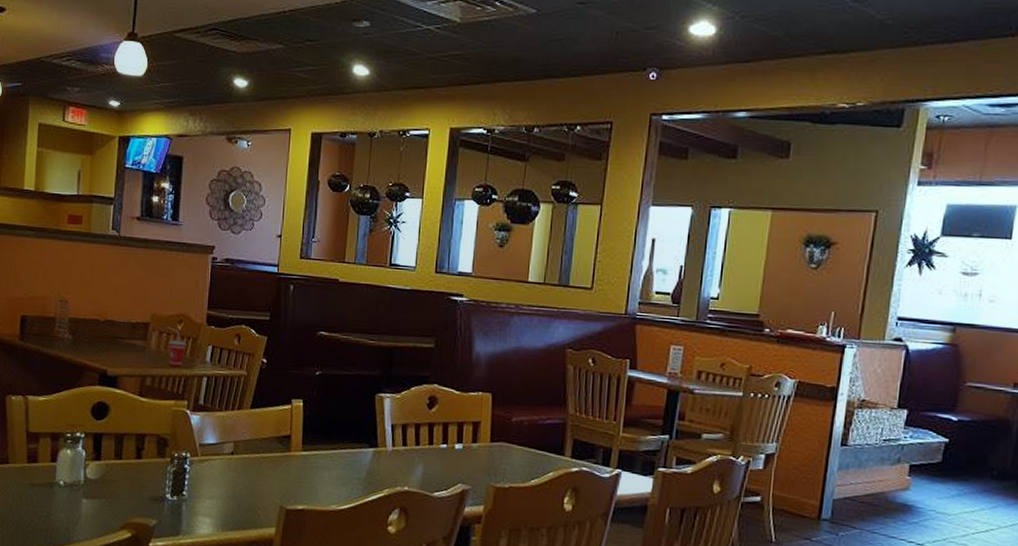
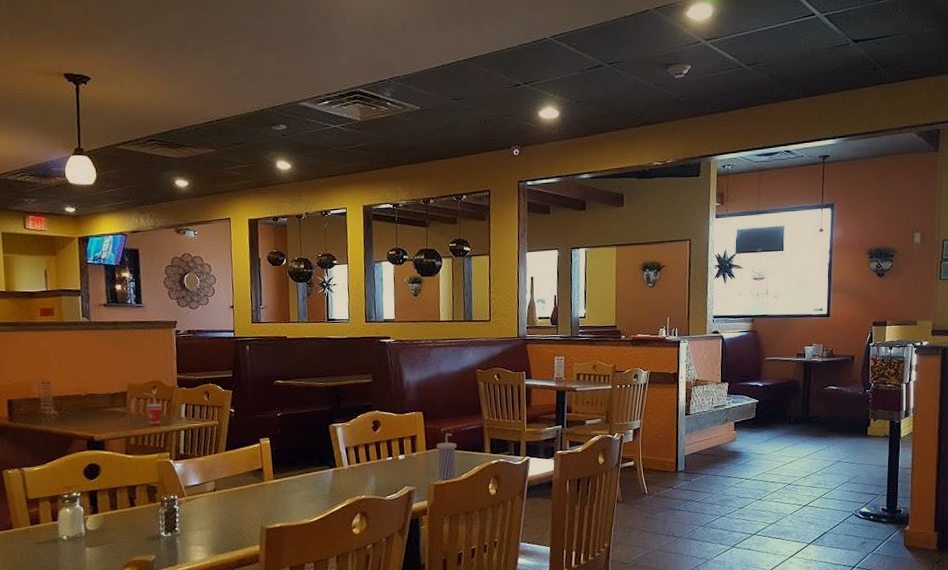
beverage cup: none [501,424,529,485] -> present [437,433,456,480]

